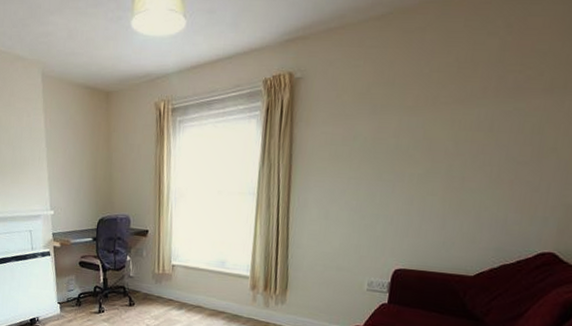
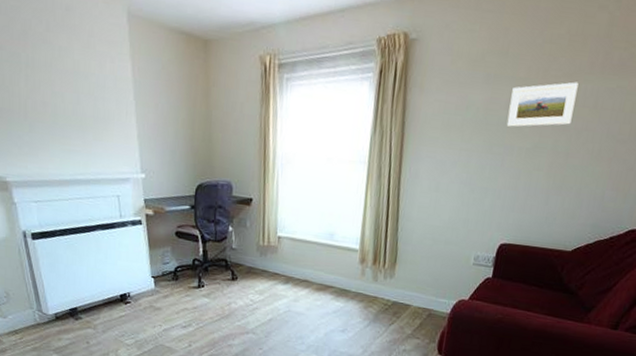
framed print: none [396,107,471,154] -> present [506,82,579,127]

